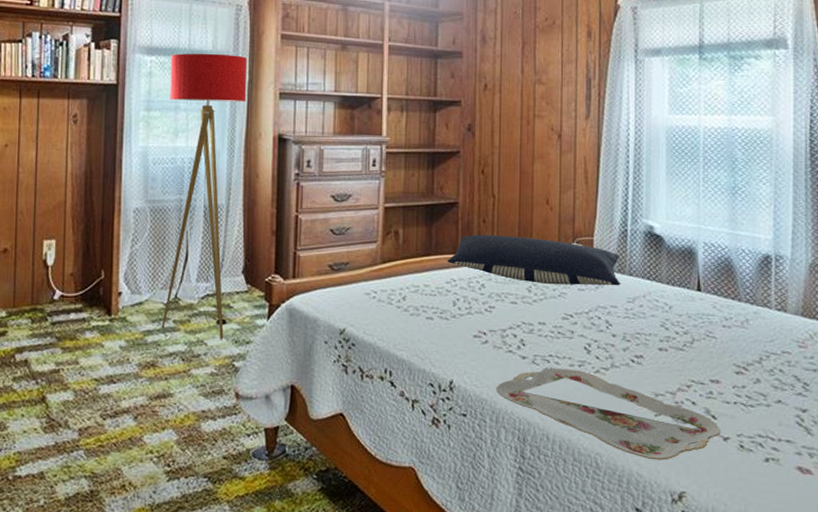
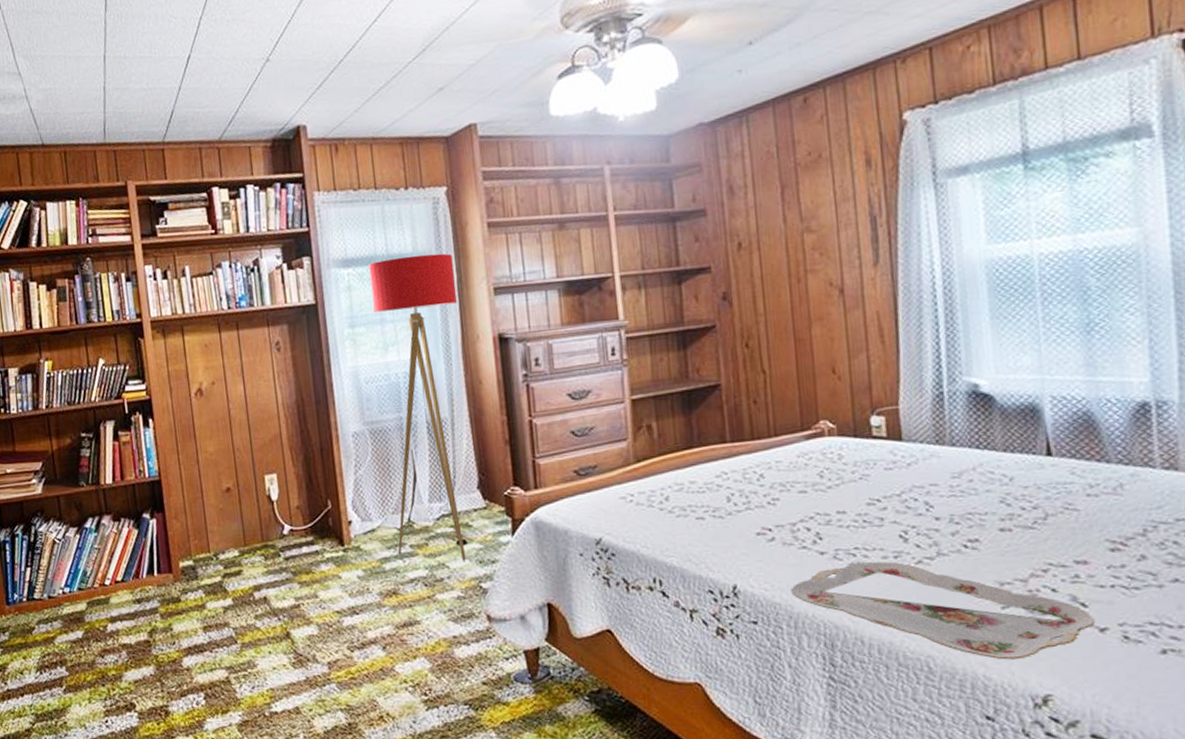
pillow: present [447,234,620,286] -> none [714,414,940,467]

